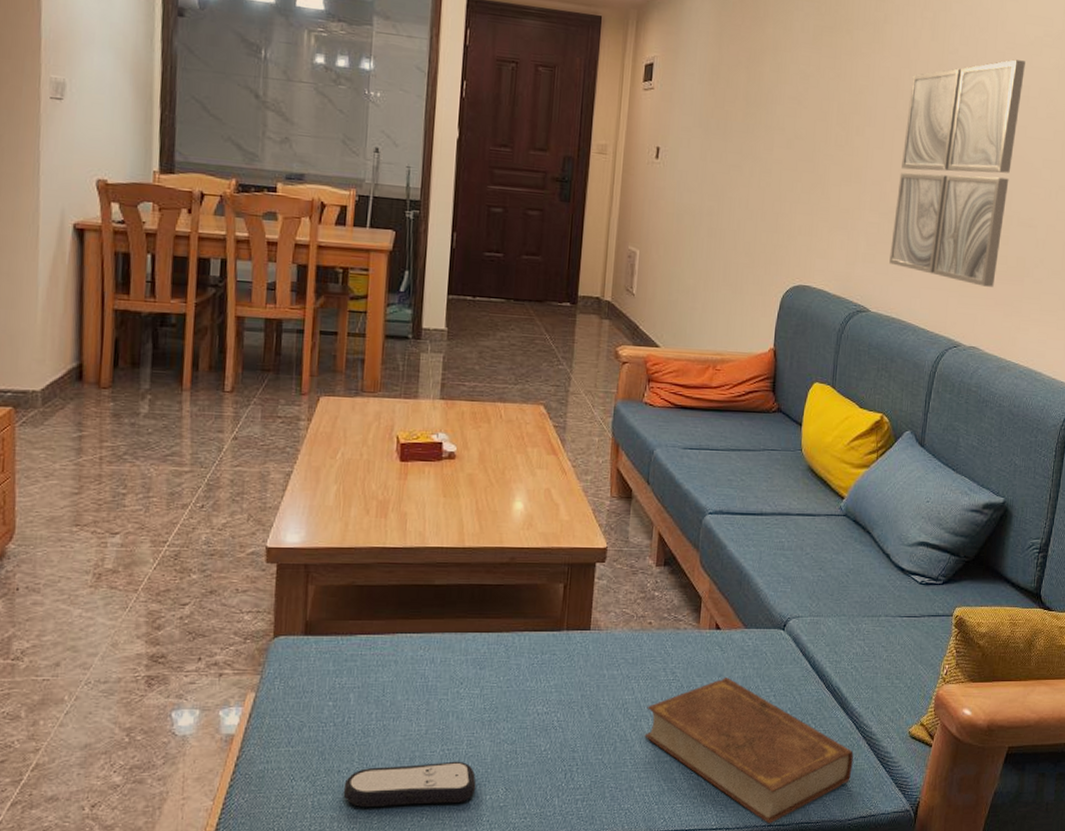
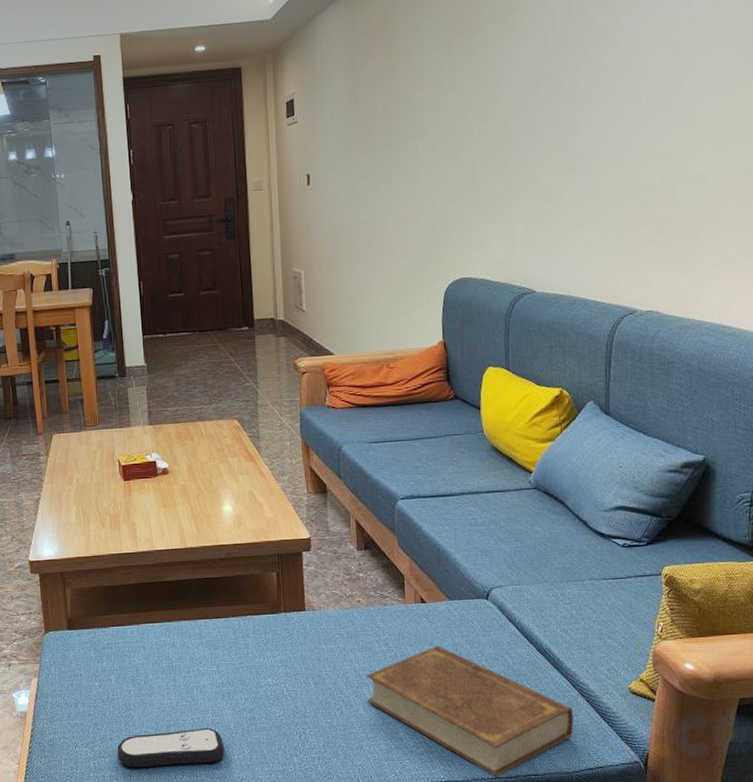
wall art: present [889,59,1025,287] -> none [549,15,674,250]

